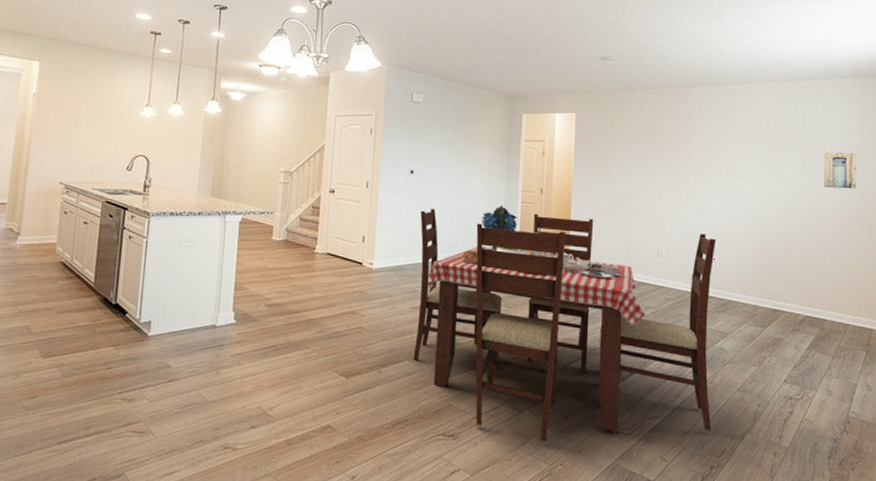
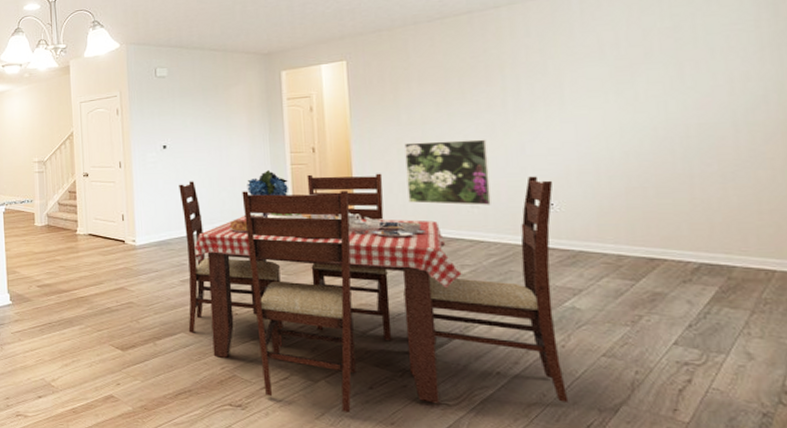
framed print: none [612,193,674,256] -> present [404,139,491,206]
wall art: present [824,152,857,190] -> none [712,51,773,102]

